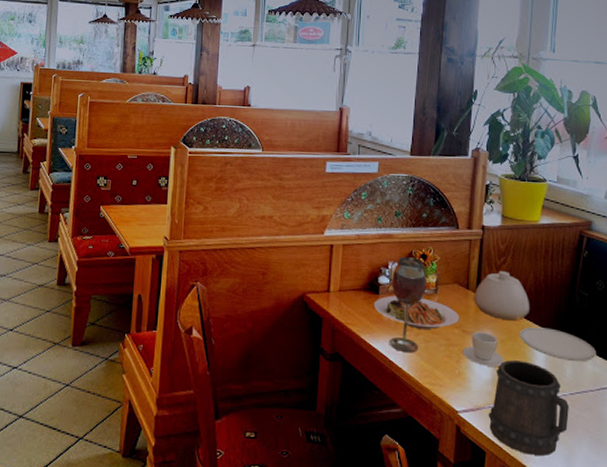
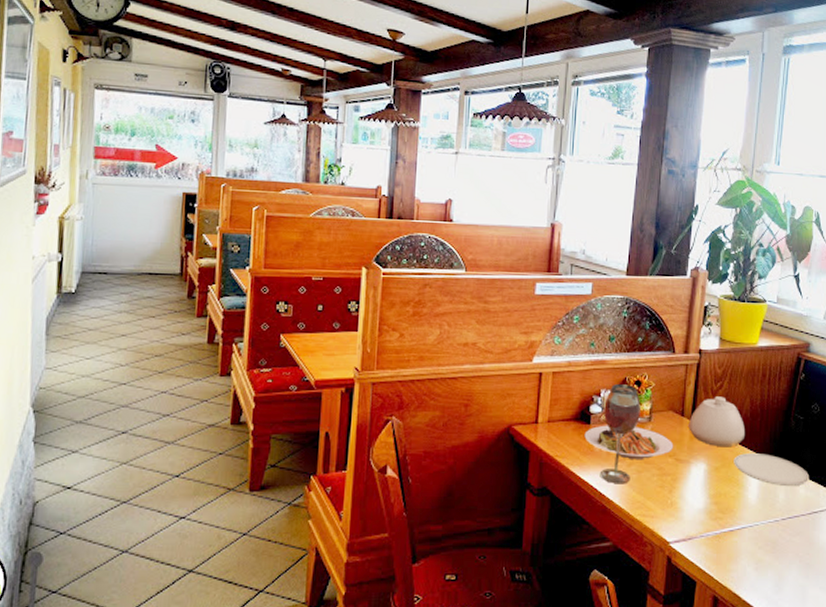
teacup: present [463,331,504,367] -> none [676,460,718,495]
beer mug: present [488,360,569,457] -> none [699,488,780,583]

